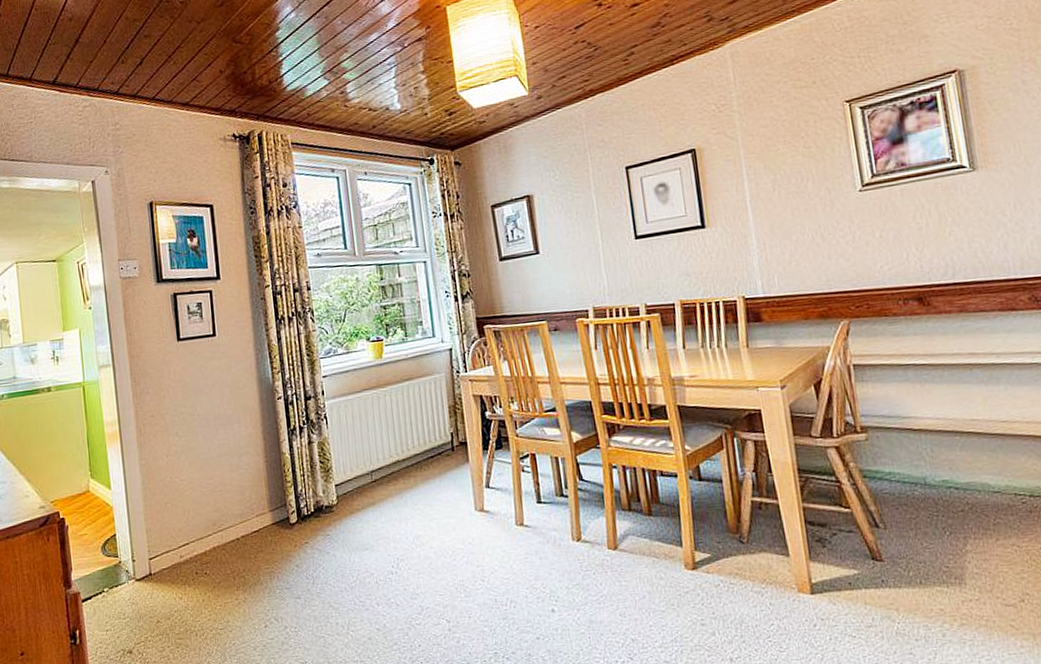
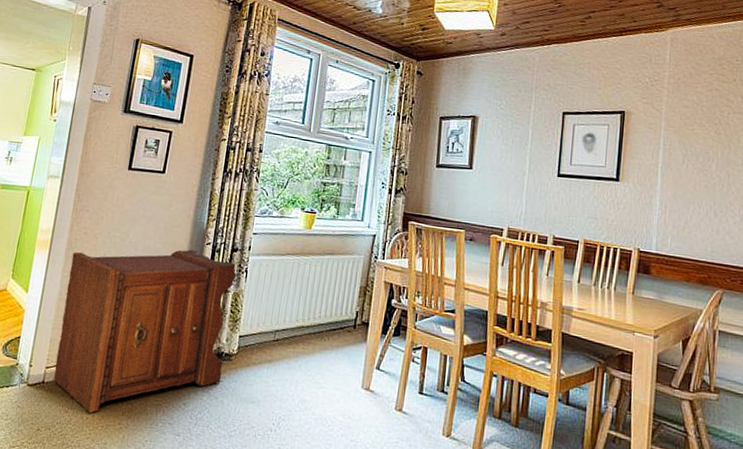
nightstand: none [145,407,328,596] -> present [54,249,236,414]

